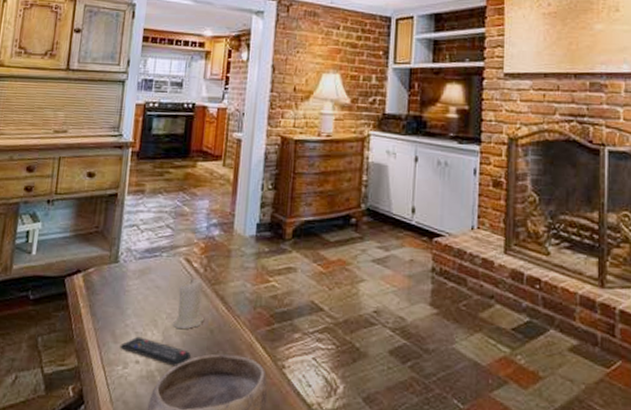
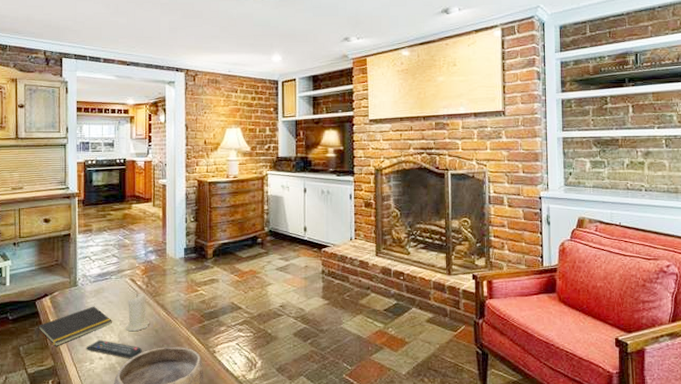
notepad: none [61,290,157,341] -> present [37,306,112,346]

